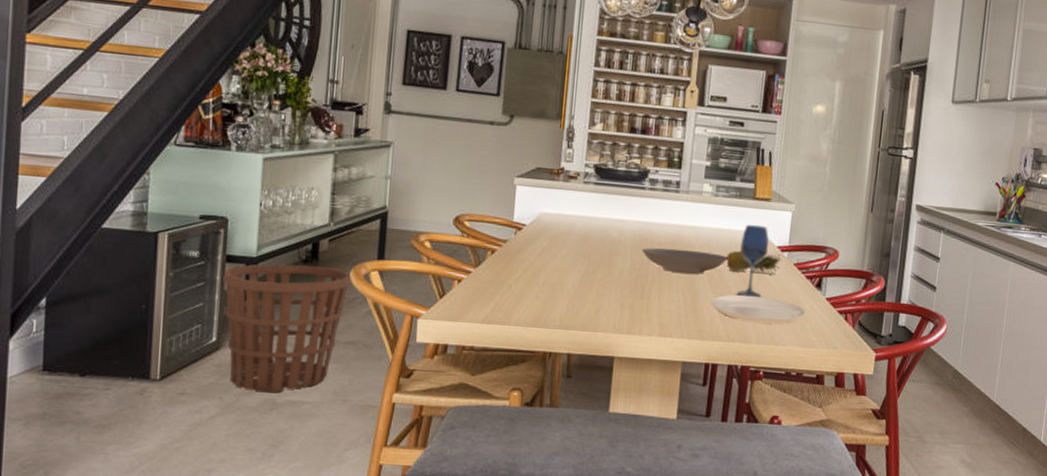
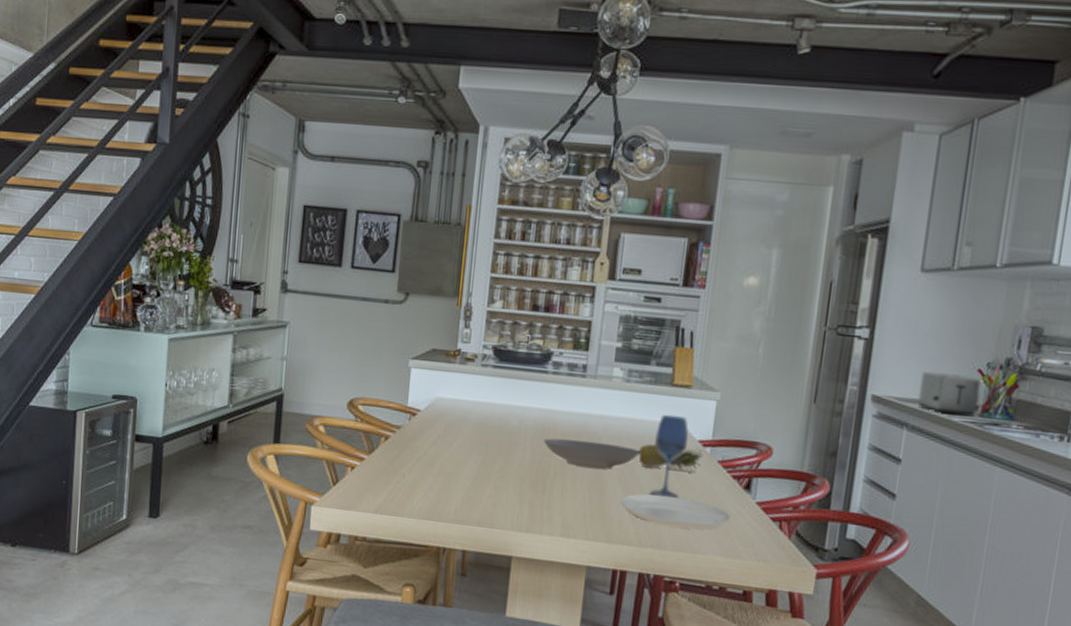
basket: present [223,264,351,392] -> none [132,444,248,573]
toaster: none [951,185,999,222] -> present [917,371,982,417]

